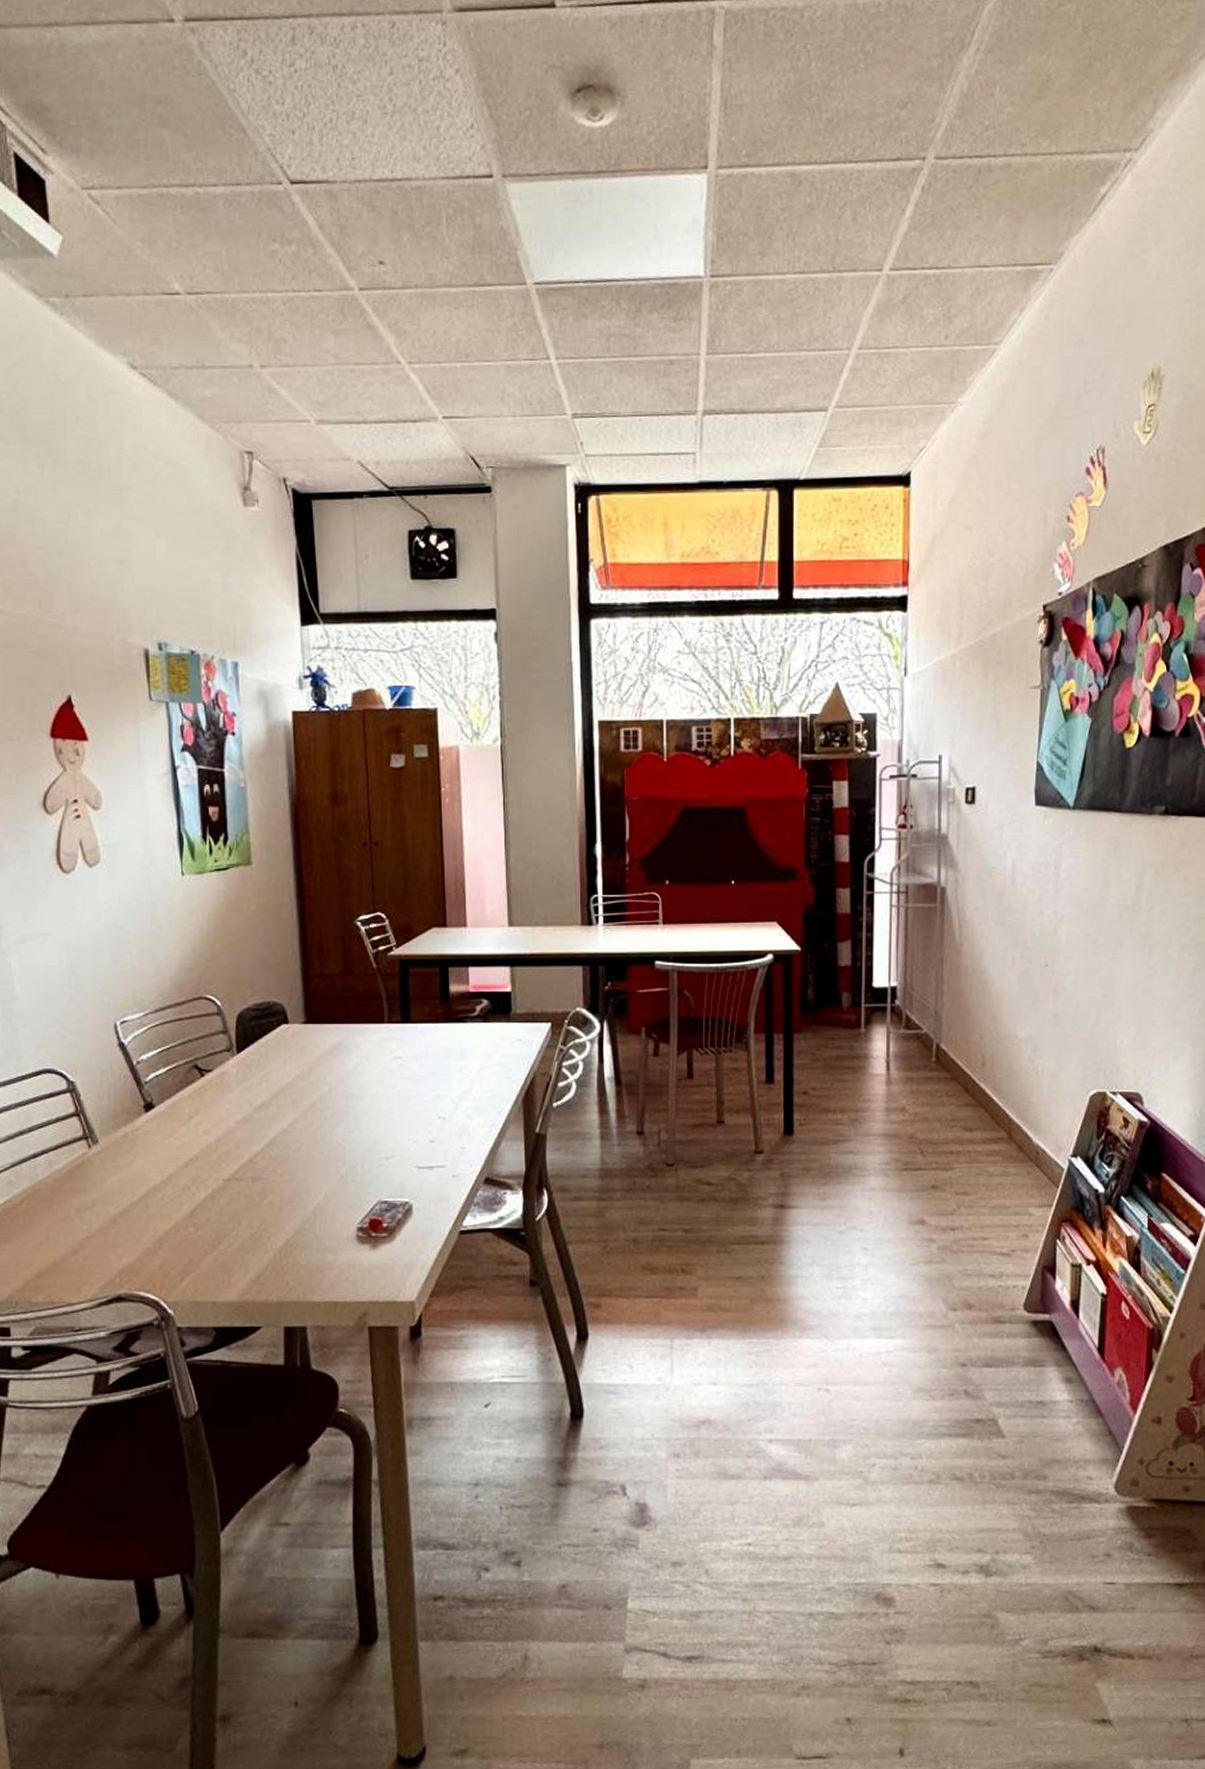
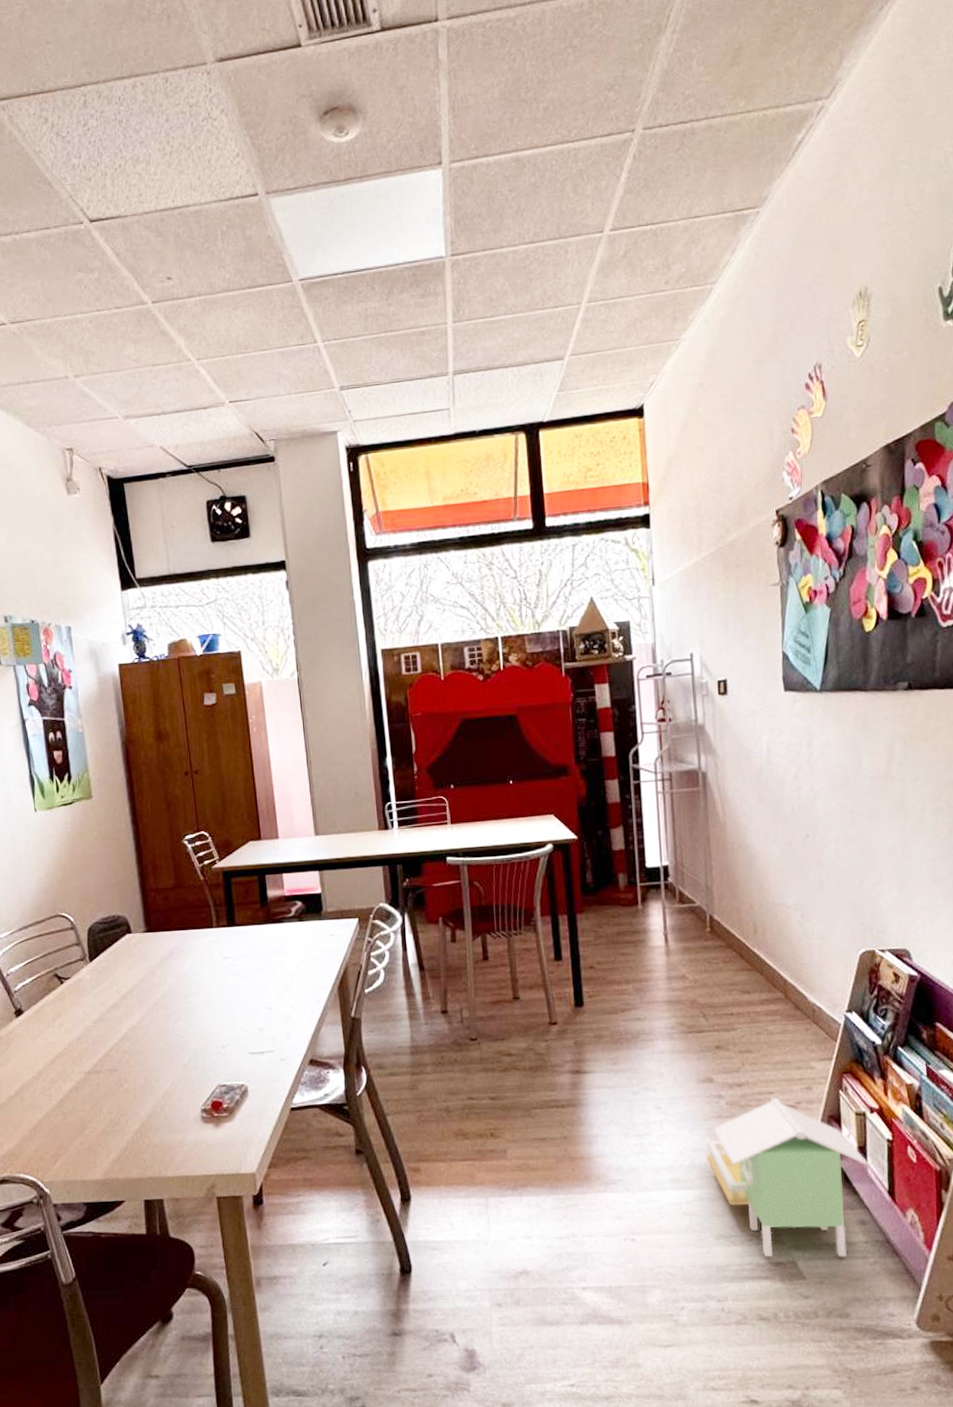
toy house: none [911,1244,1082,1416] -> present [705,1097,871,1257]

